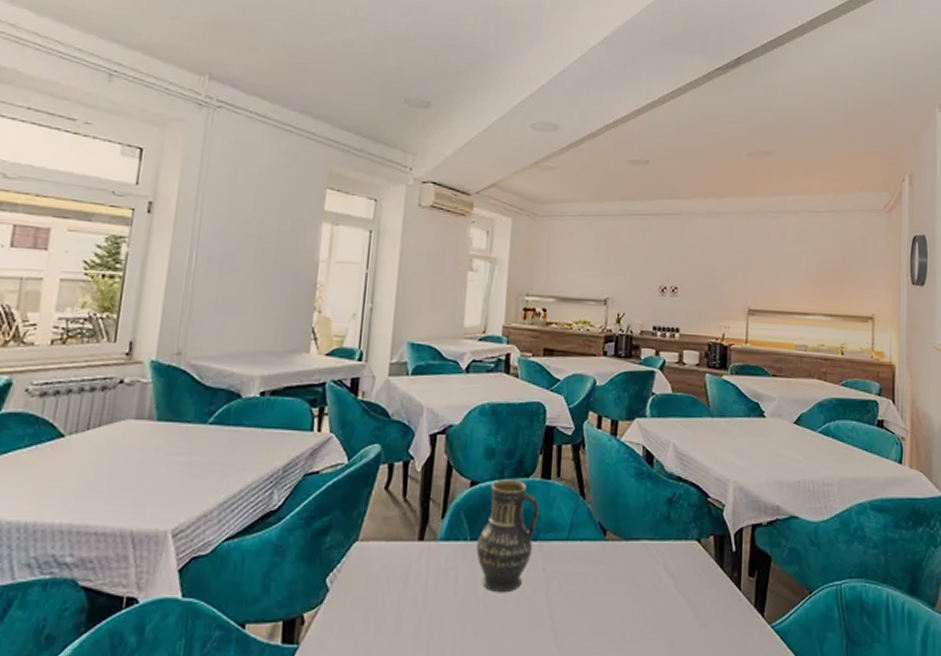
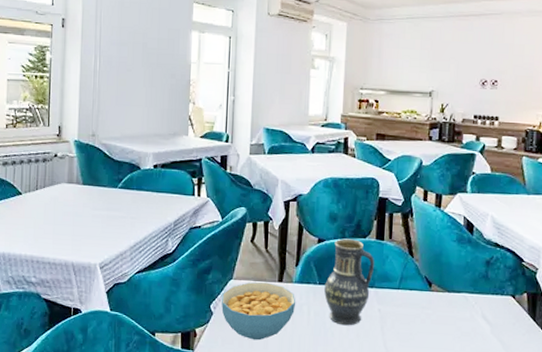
cereal bowl: none [341,542,441,623] -> present [221,282,296,341]

